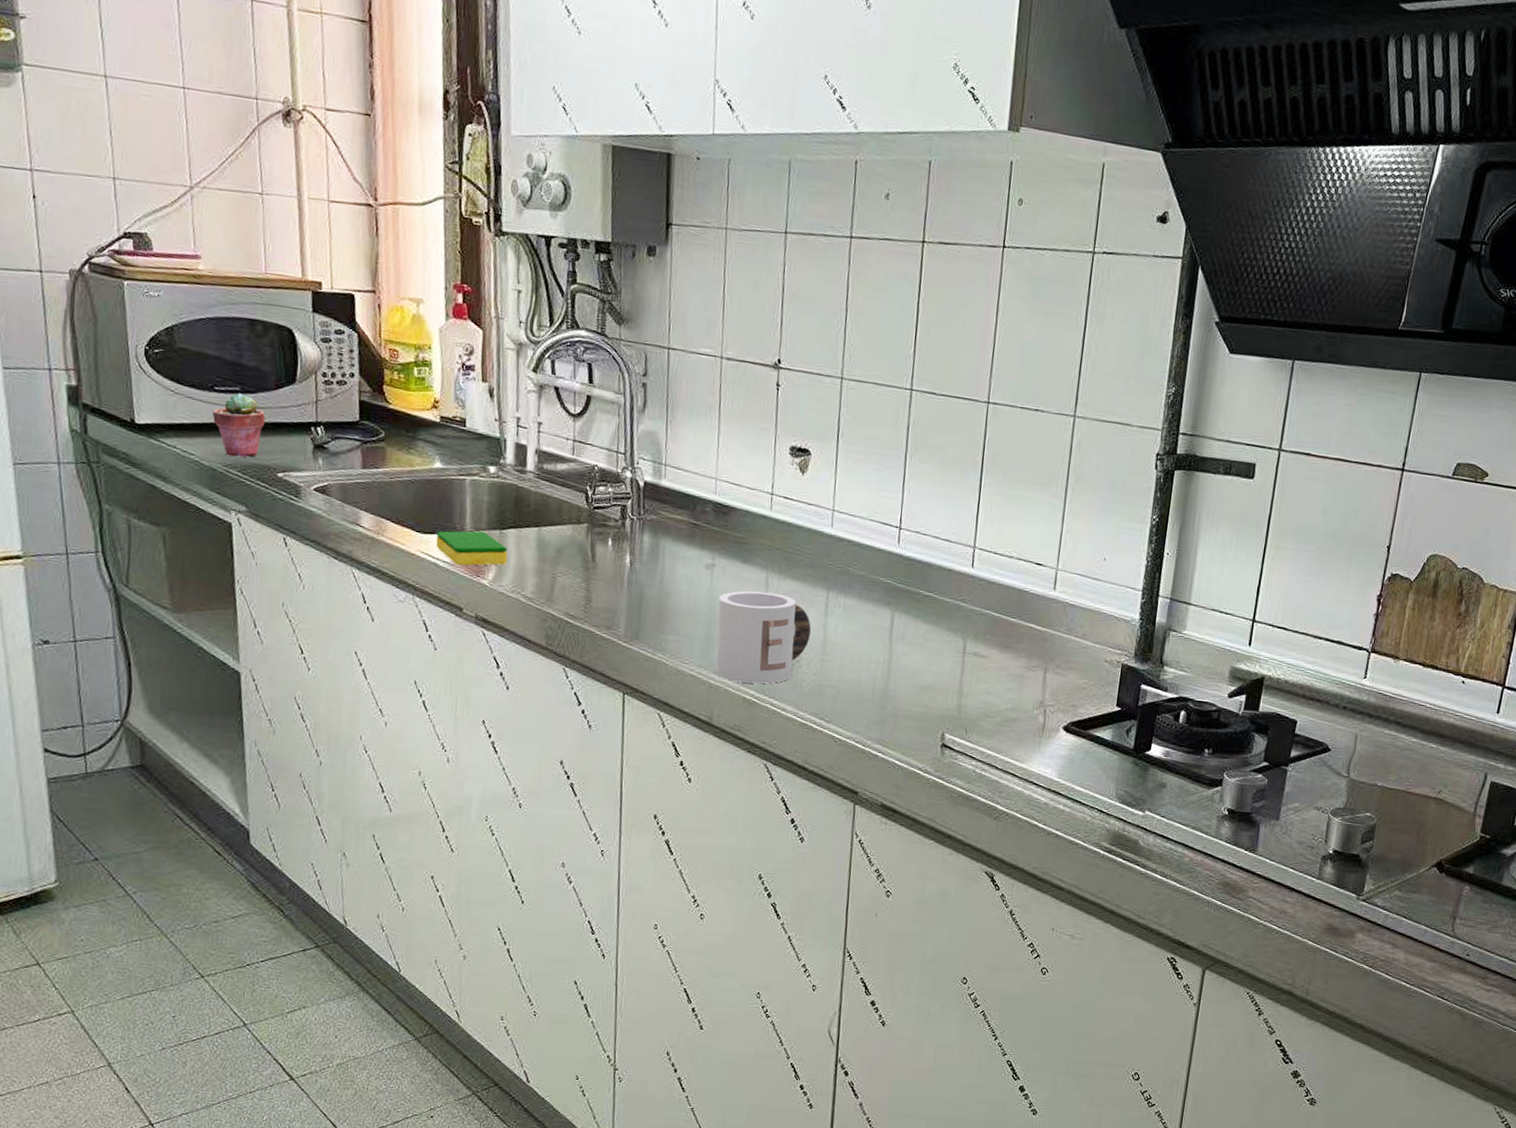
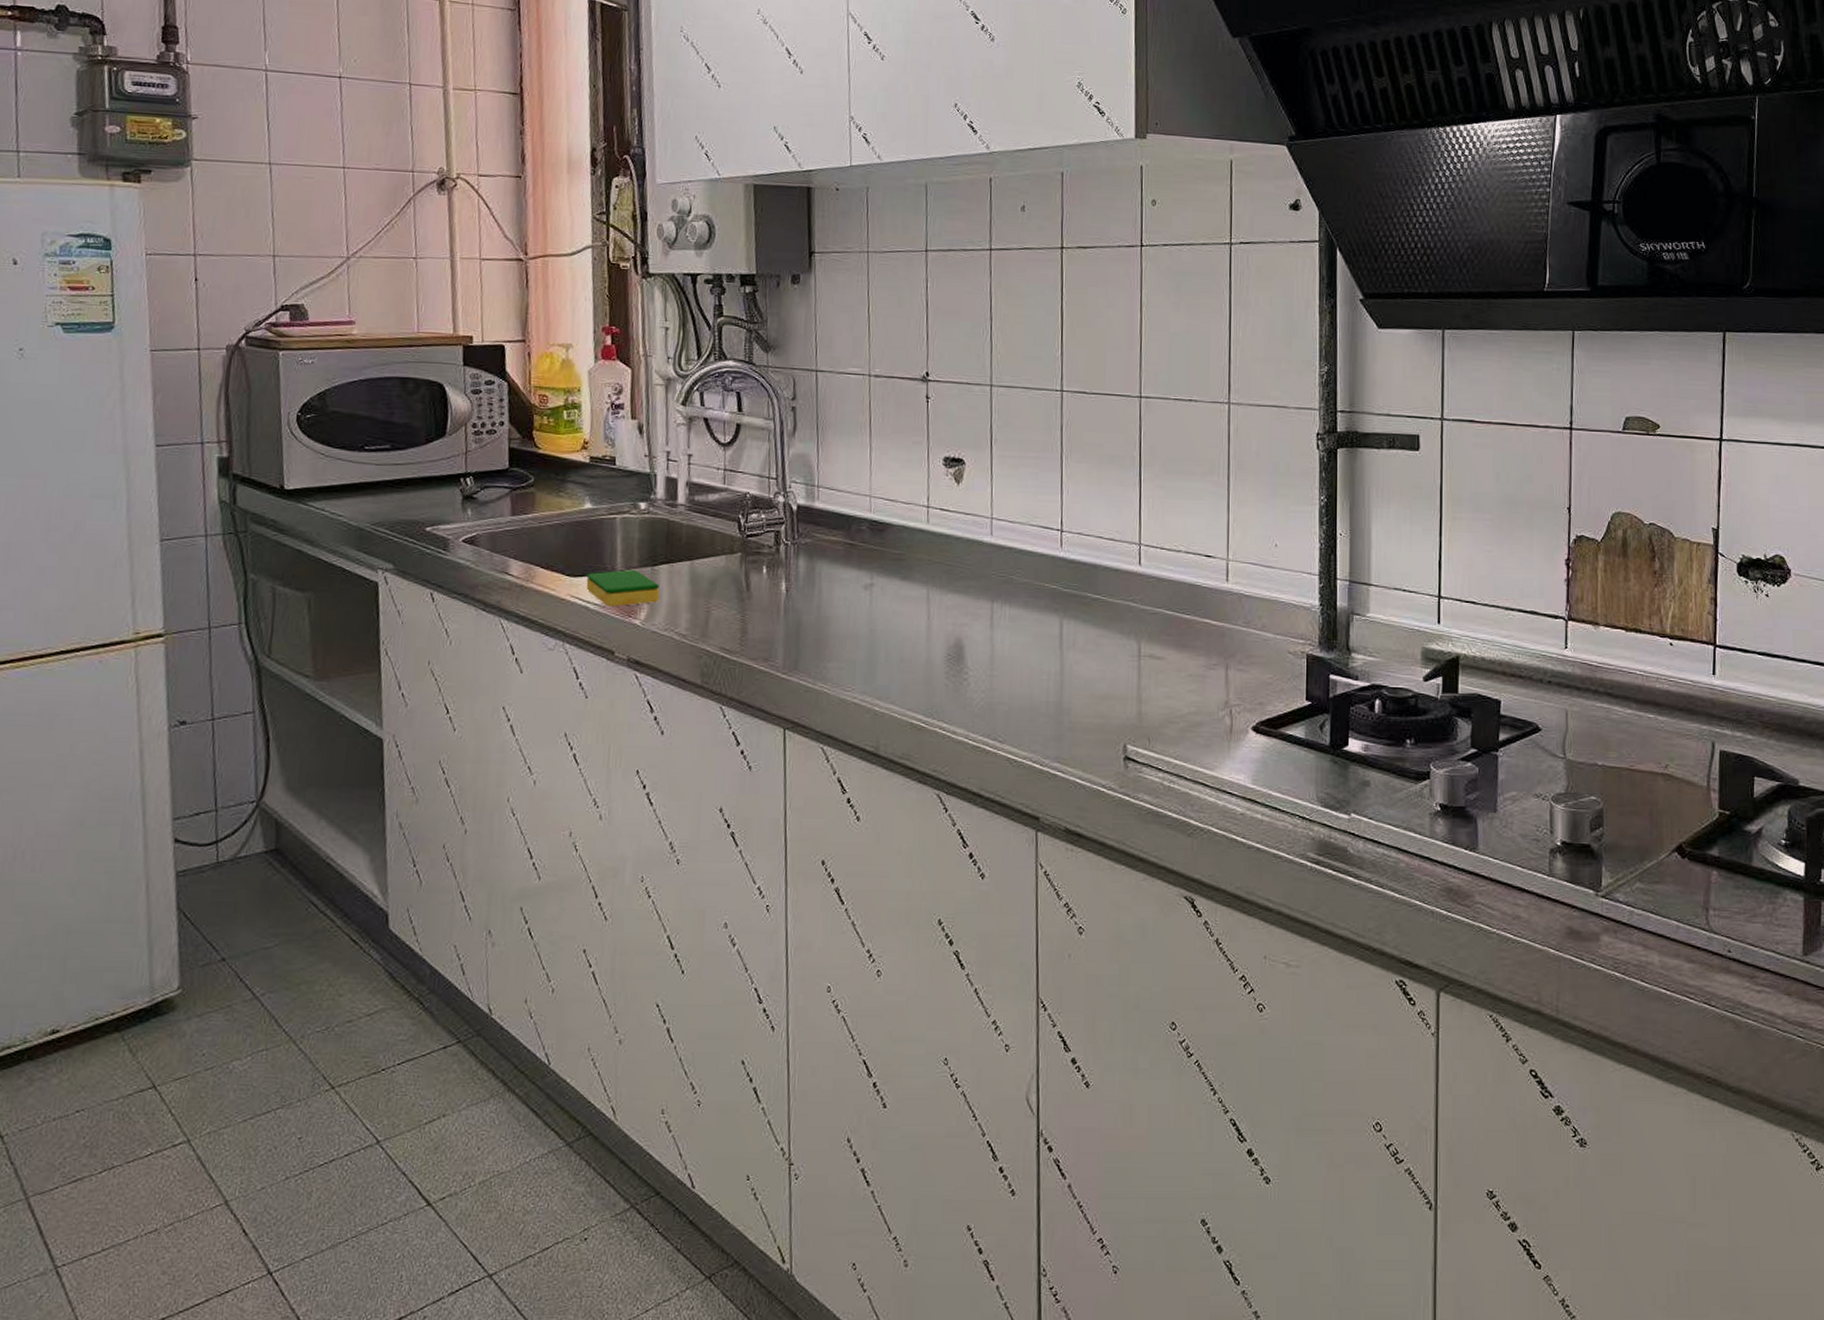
potted succulent: present [212,393,266,458] -> none [361,451,415,515]
mug: present [715,591,812,684] -> none [879,608,978,707]

